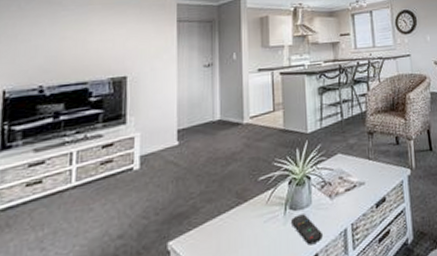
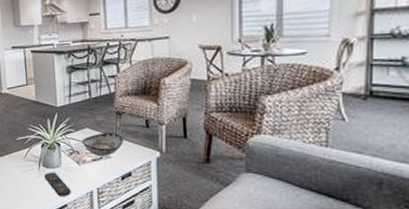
decorative bowl: none [334,154,377,185] -> present [81,132,124,156]

